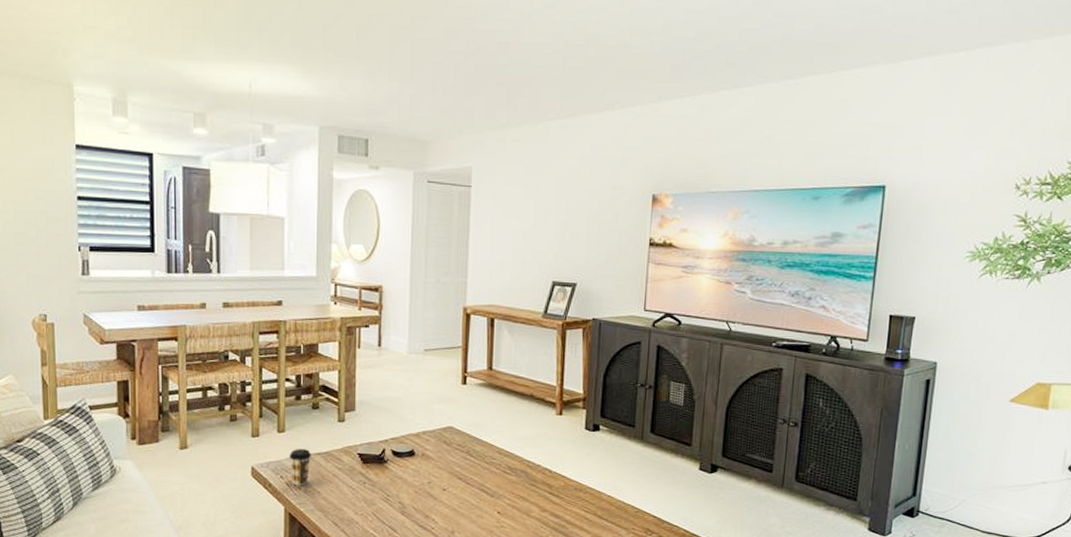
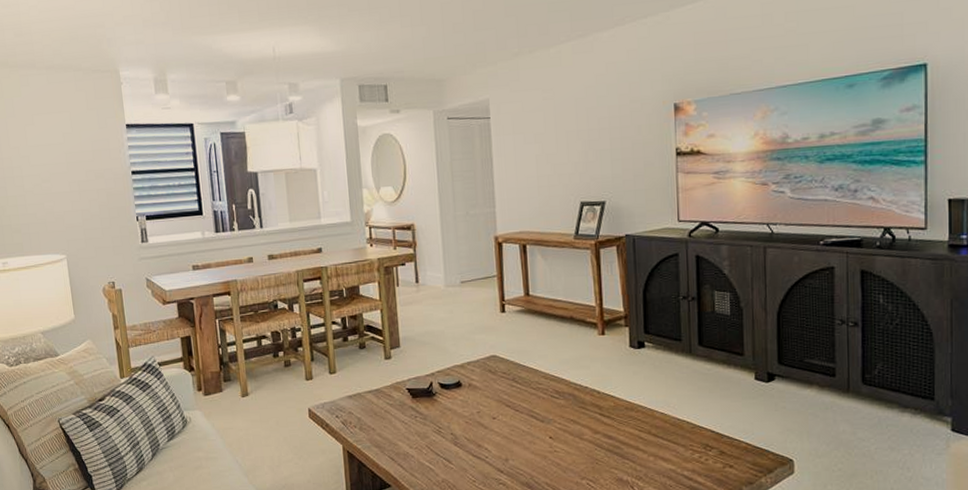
coffee cup: present [289,449,311,486] -> none [342,388,363,424]

